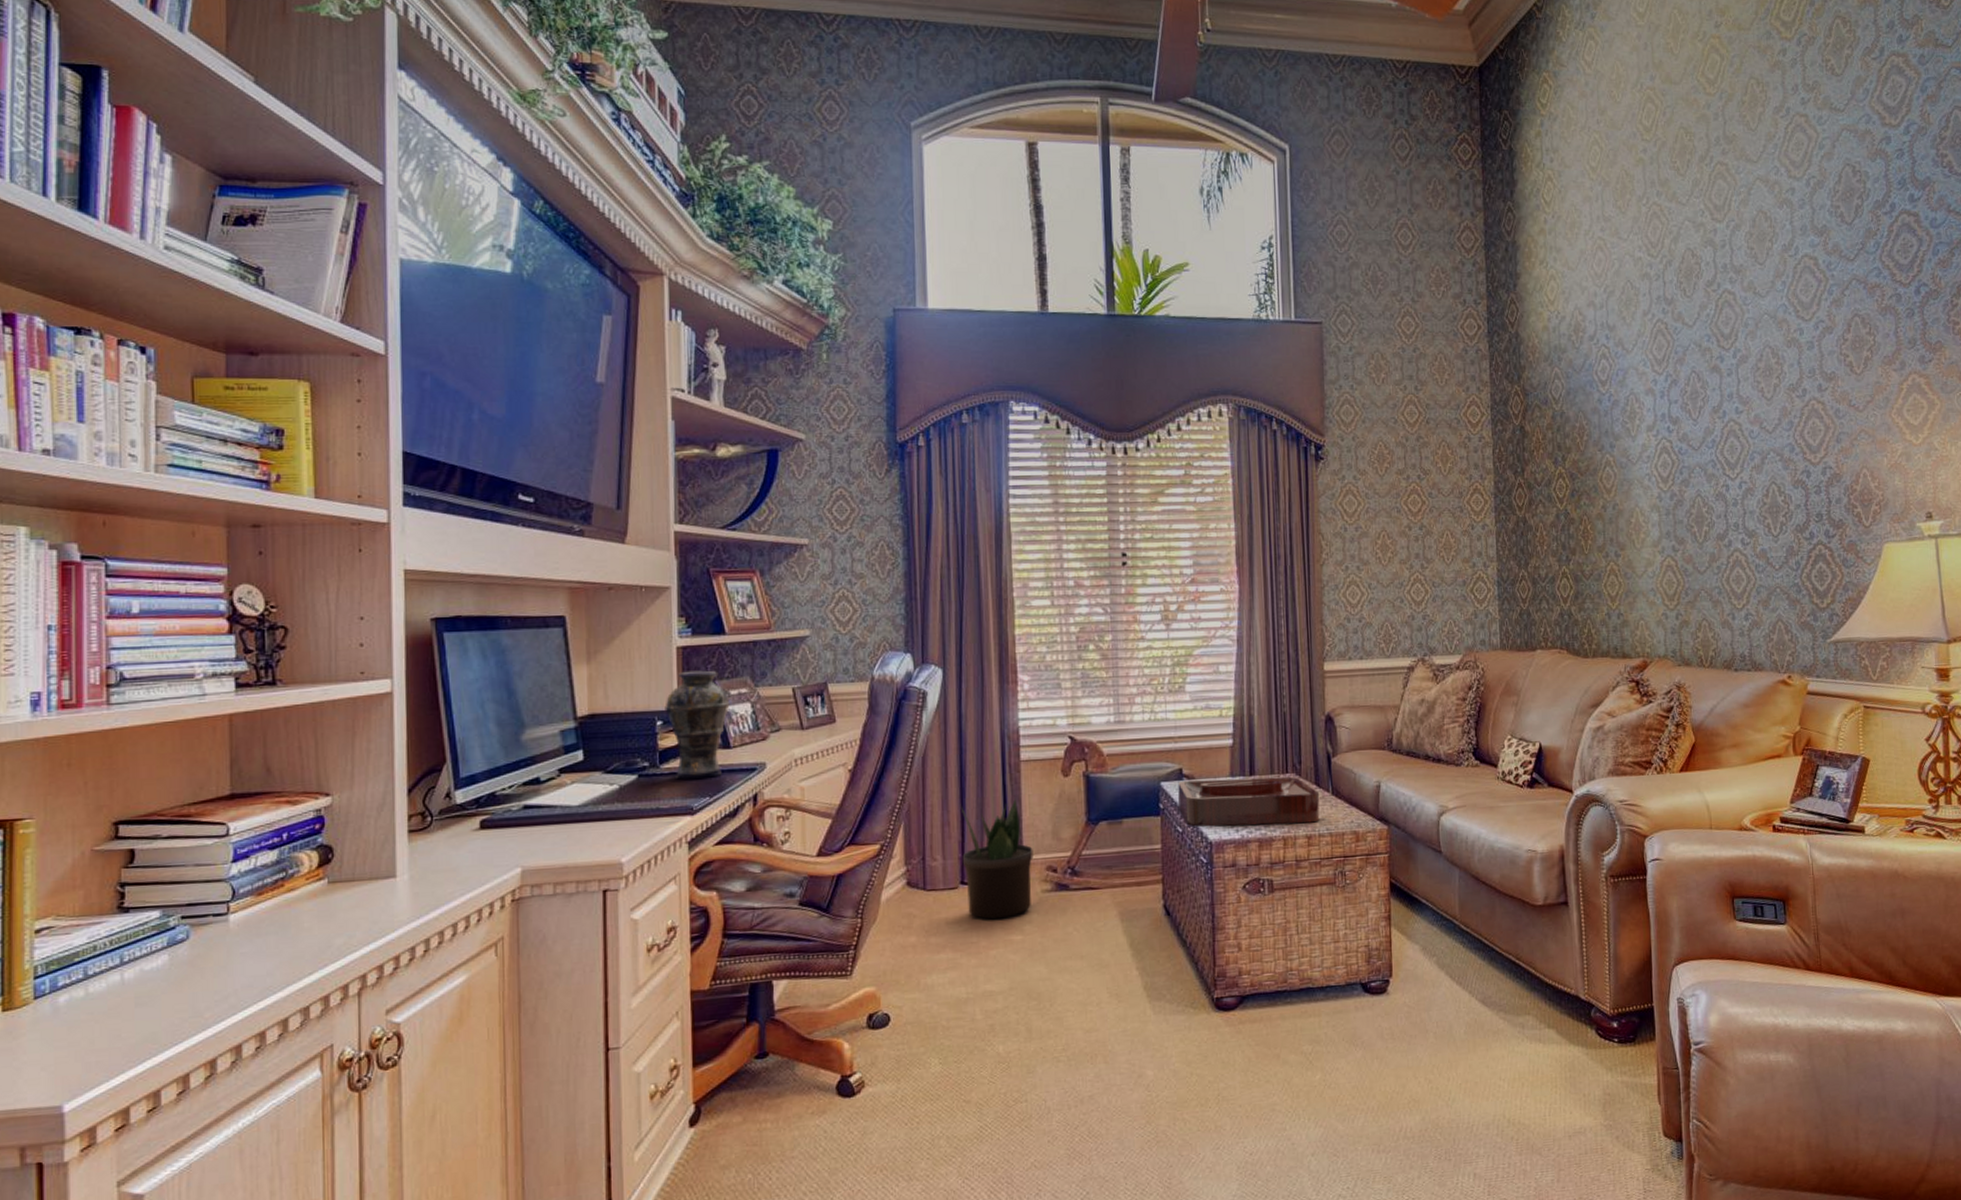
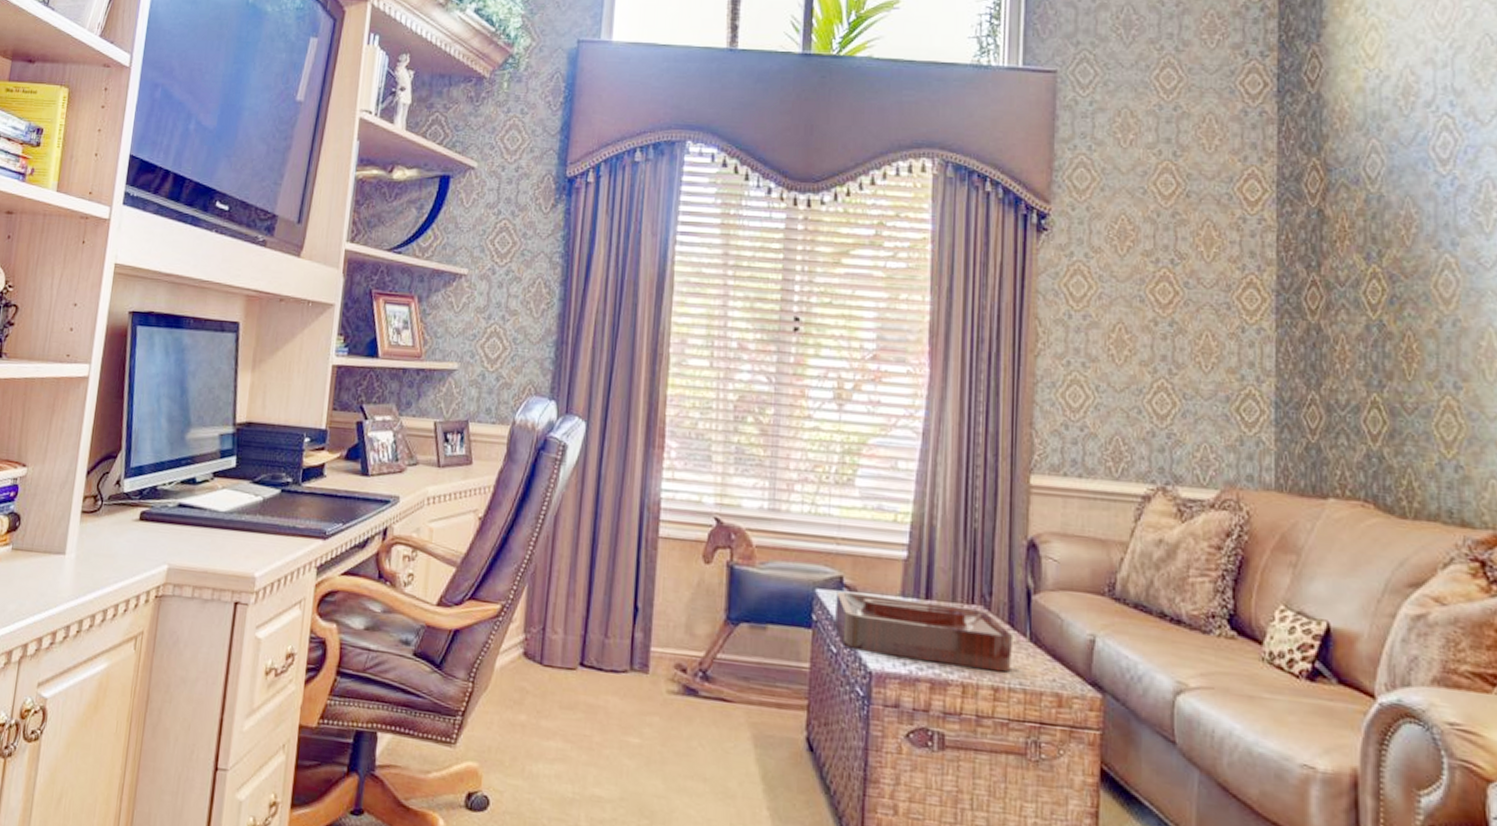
vase: present [664,670,730,780] -> none [313,390,374,504]
planter: present [960,798,1033,920] -> none [584,575,663,715]

